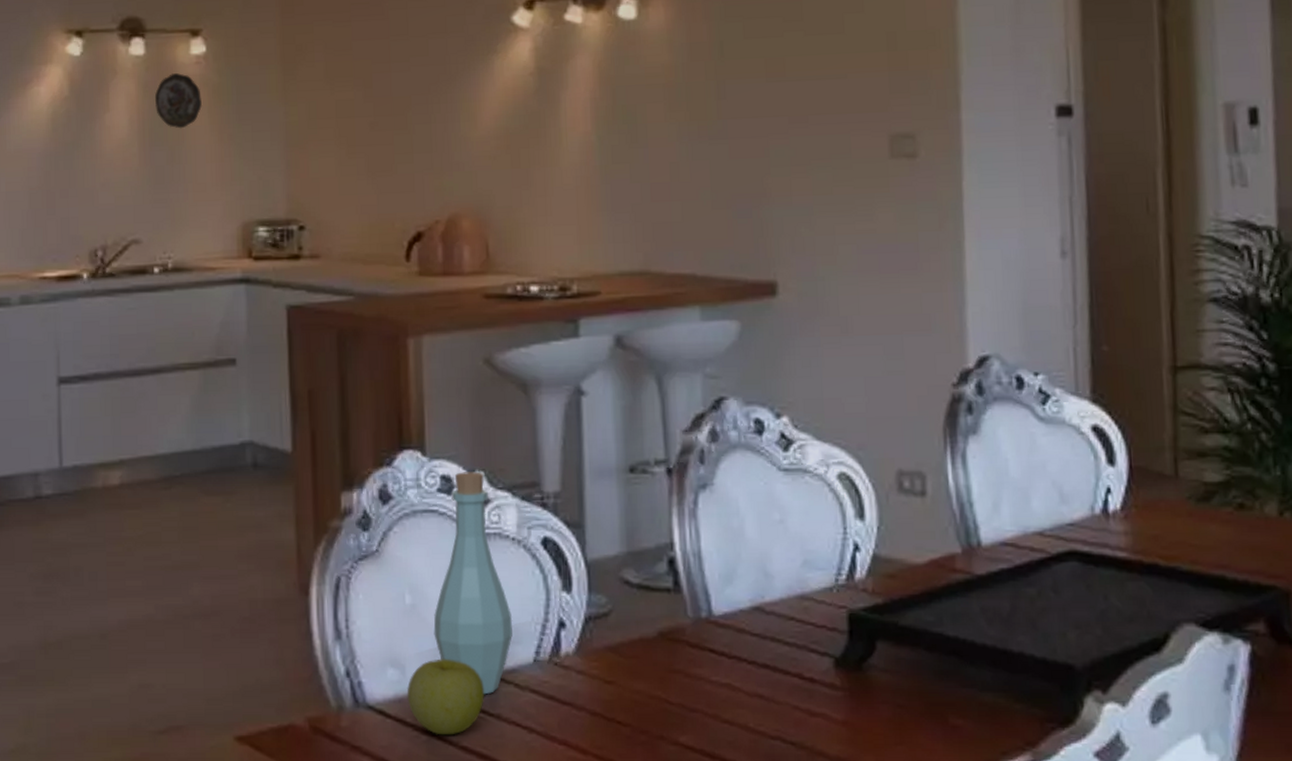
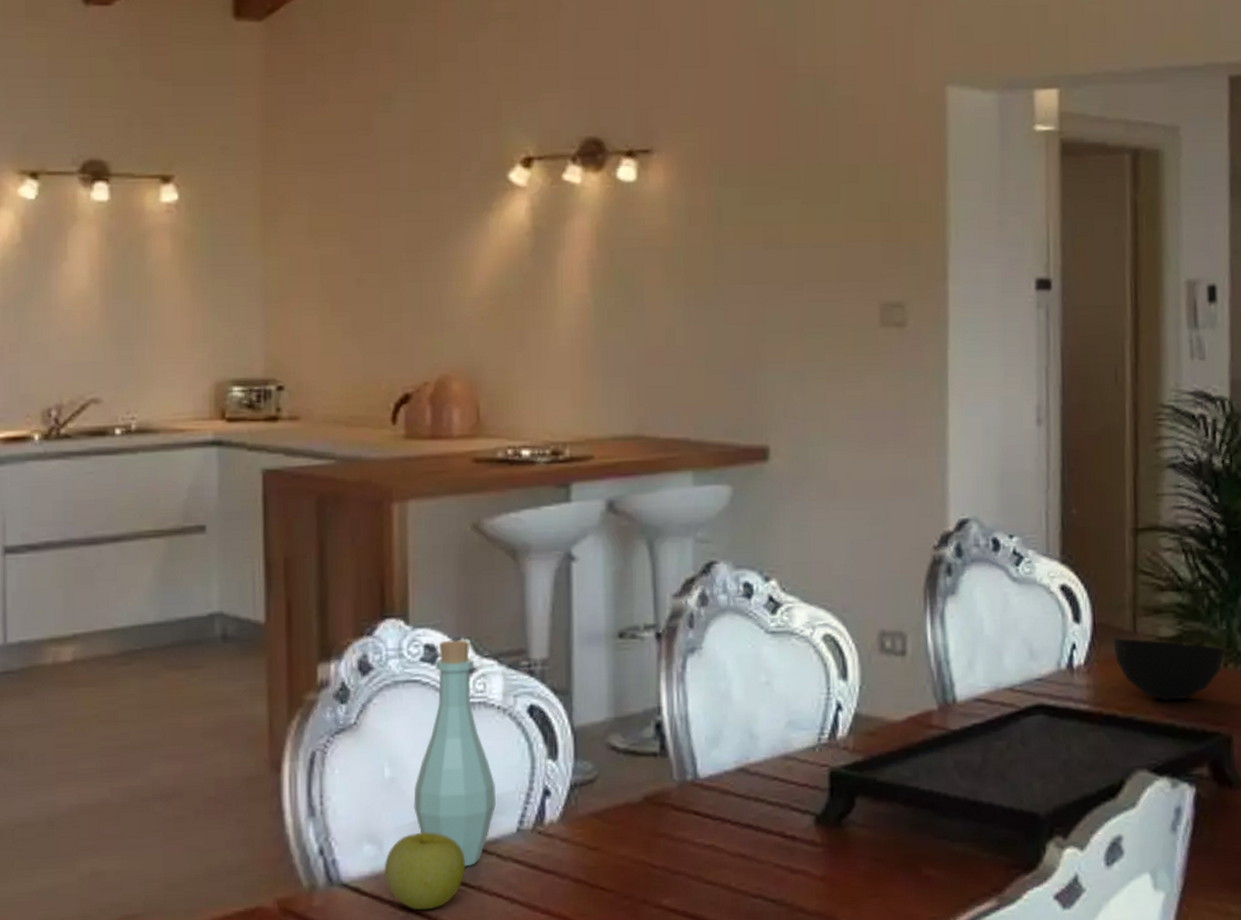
decorative plate: present [154,73,203,129] -> none [119,222,174,281]
bowl: none [1152,482,1281,550] -> present [1113,638,1226,701]

